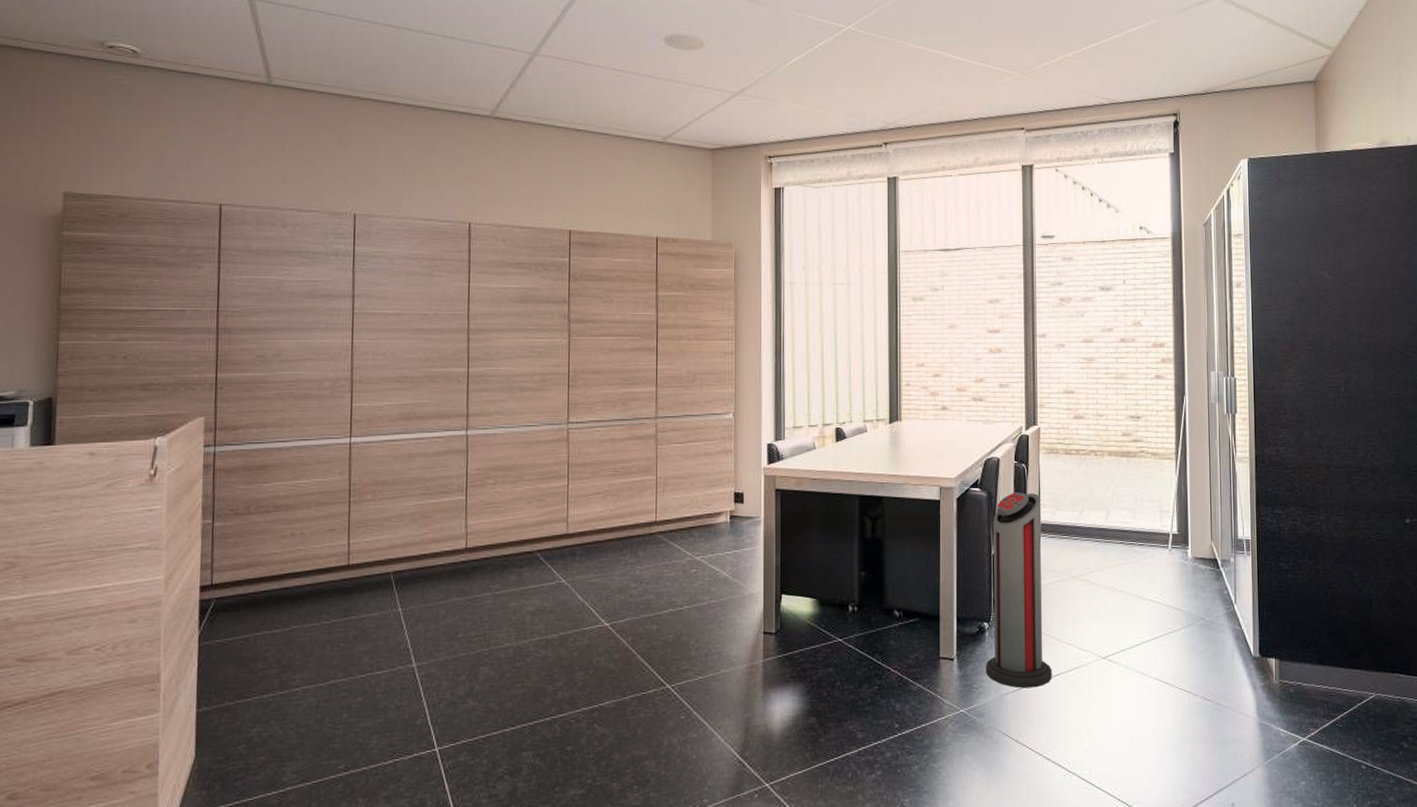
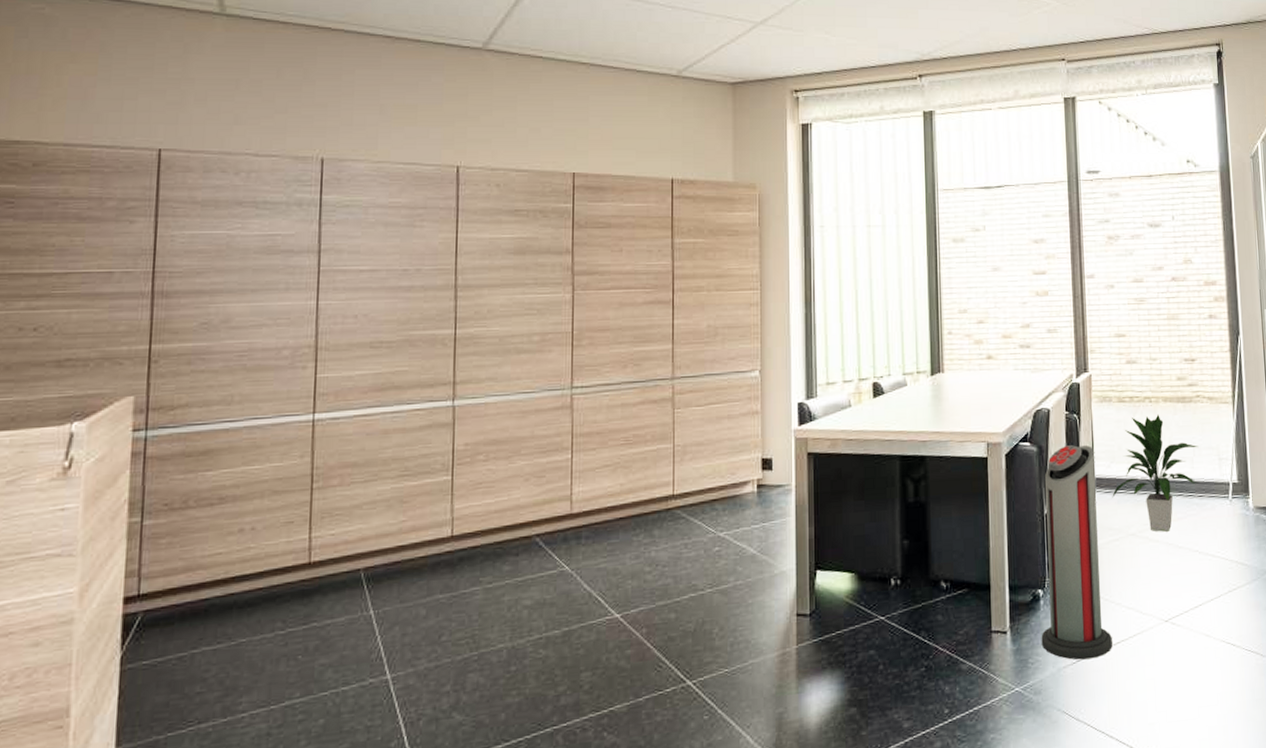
indoor plant: none [1056,466,1141,576] -> present [1112,414,1199,532]

